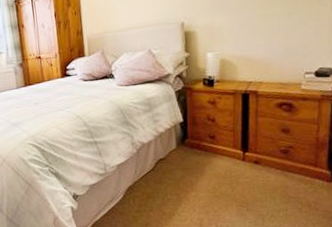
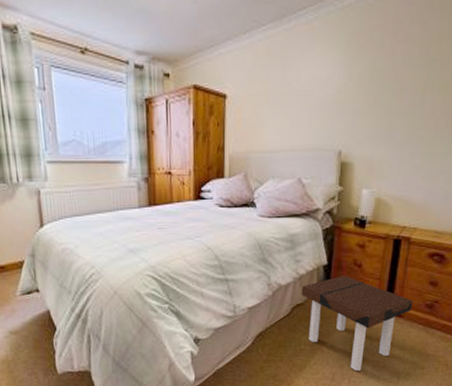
side table: none [162,130,268,216] -> present [301,275,413,371]

